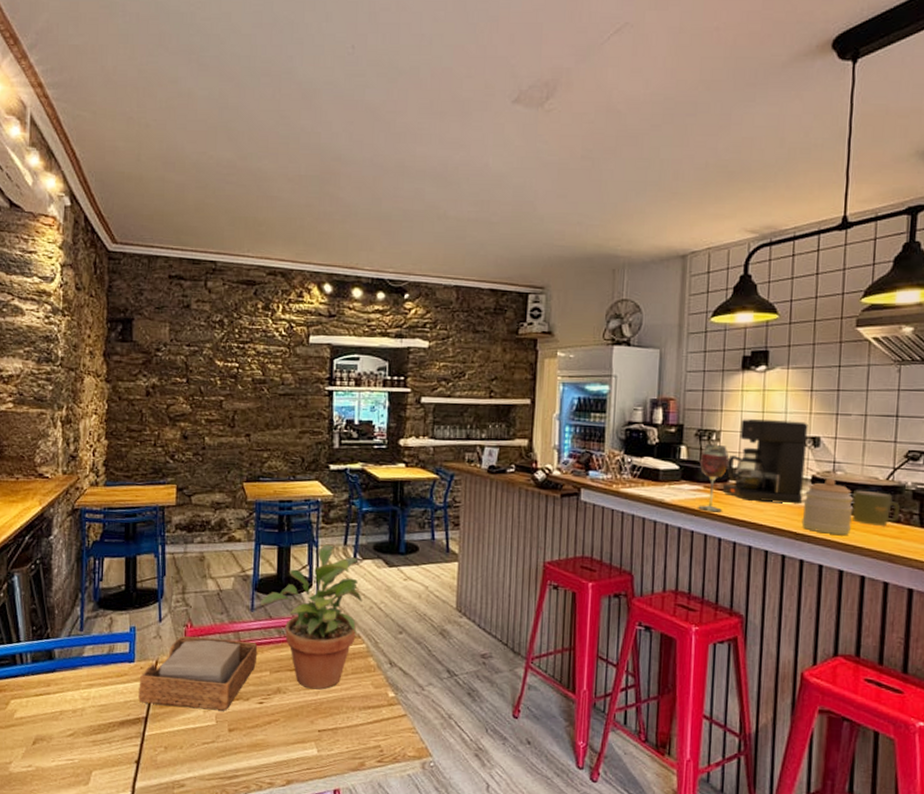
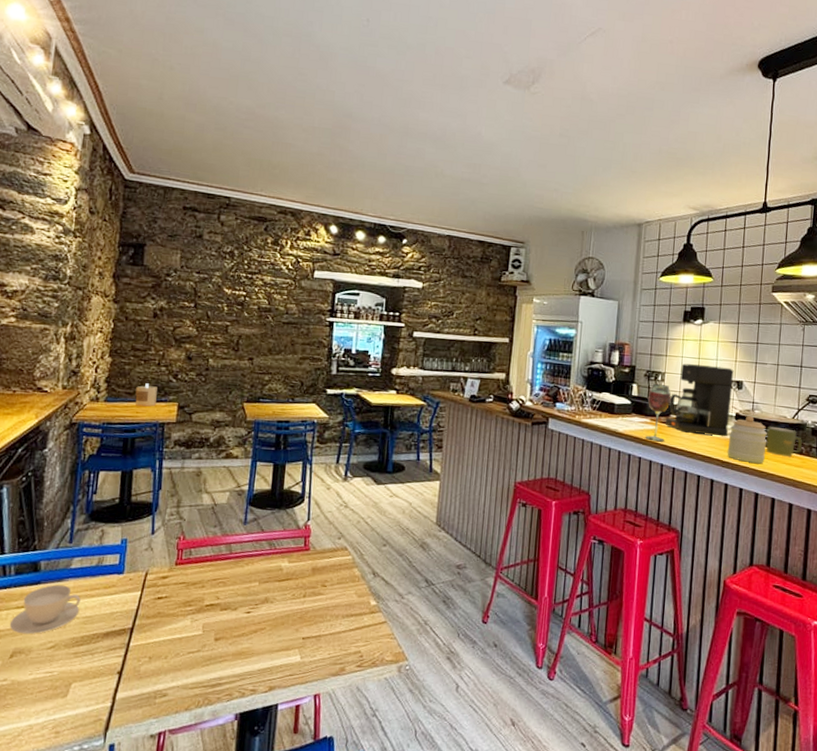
teacup: none [30,672,95,722] -> present [9,584,81,635]
candle: none [134,465,155,491] -> present [135,383,158,408]
napkin holder: present [138,636,258,711] -> none [125,548,249,621]
potted plant: present [259,544,362,690] -> none [253,462,351,599]

